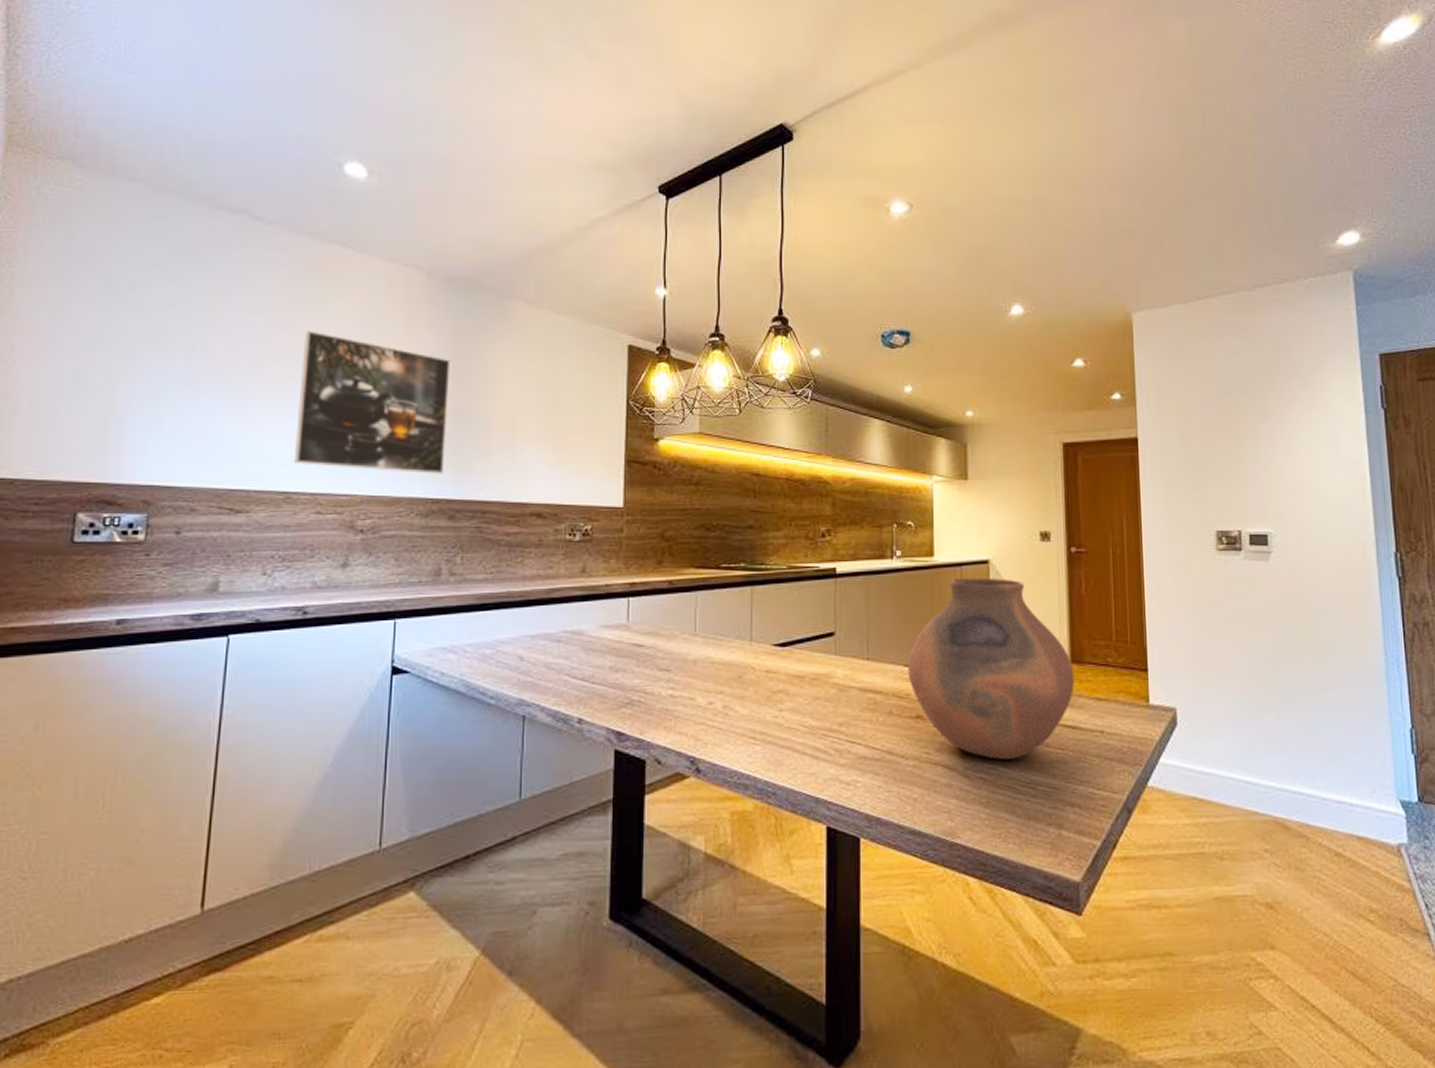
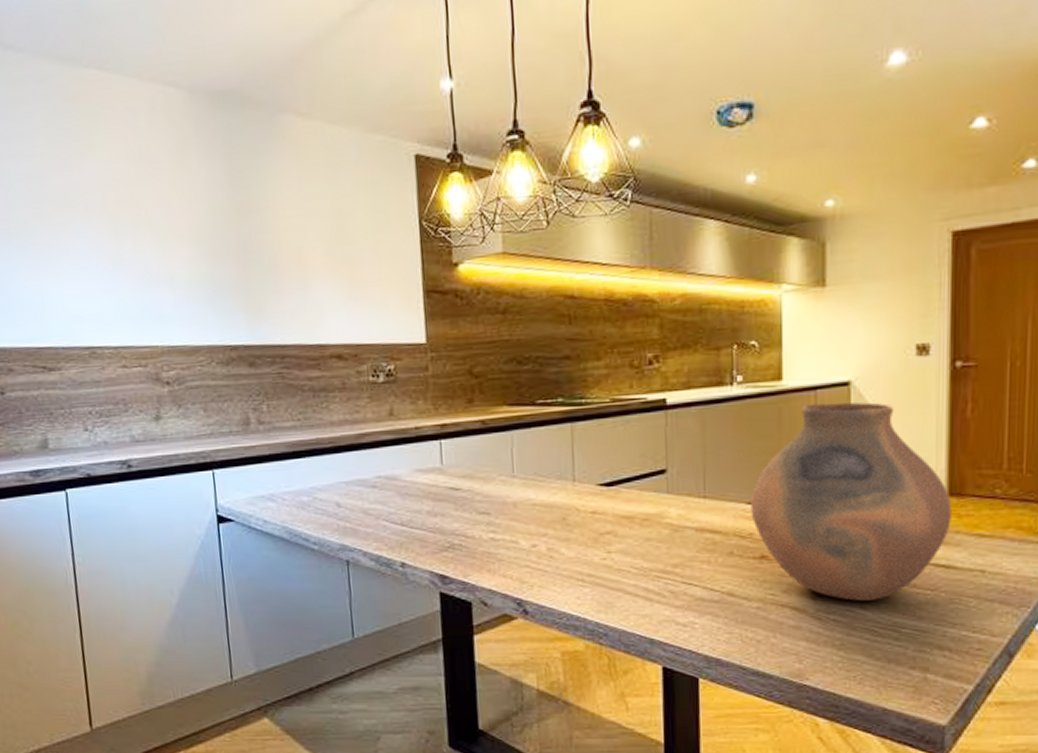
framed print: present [293,330,451,474] -> none [78,171,238,320]

